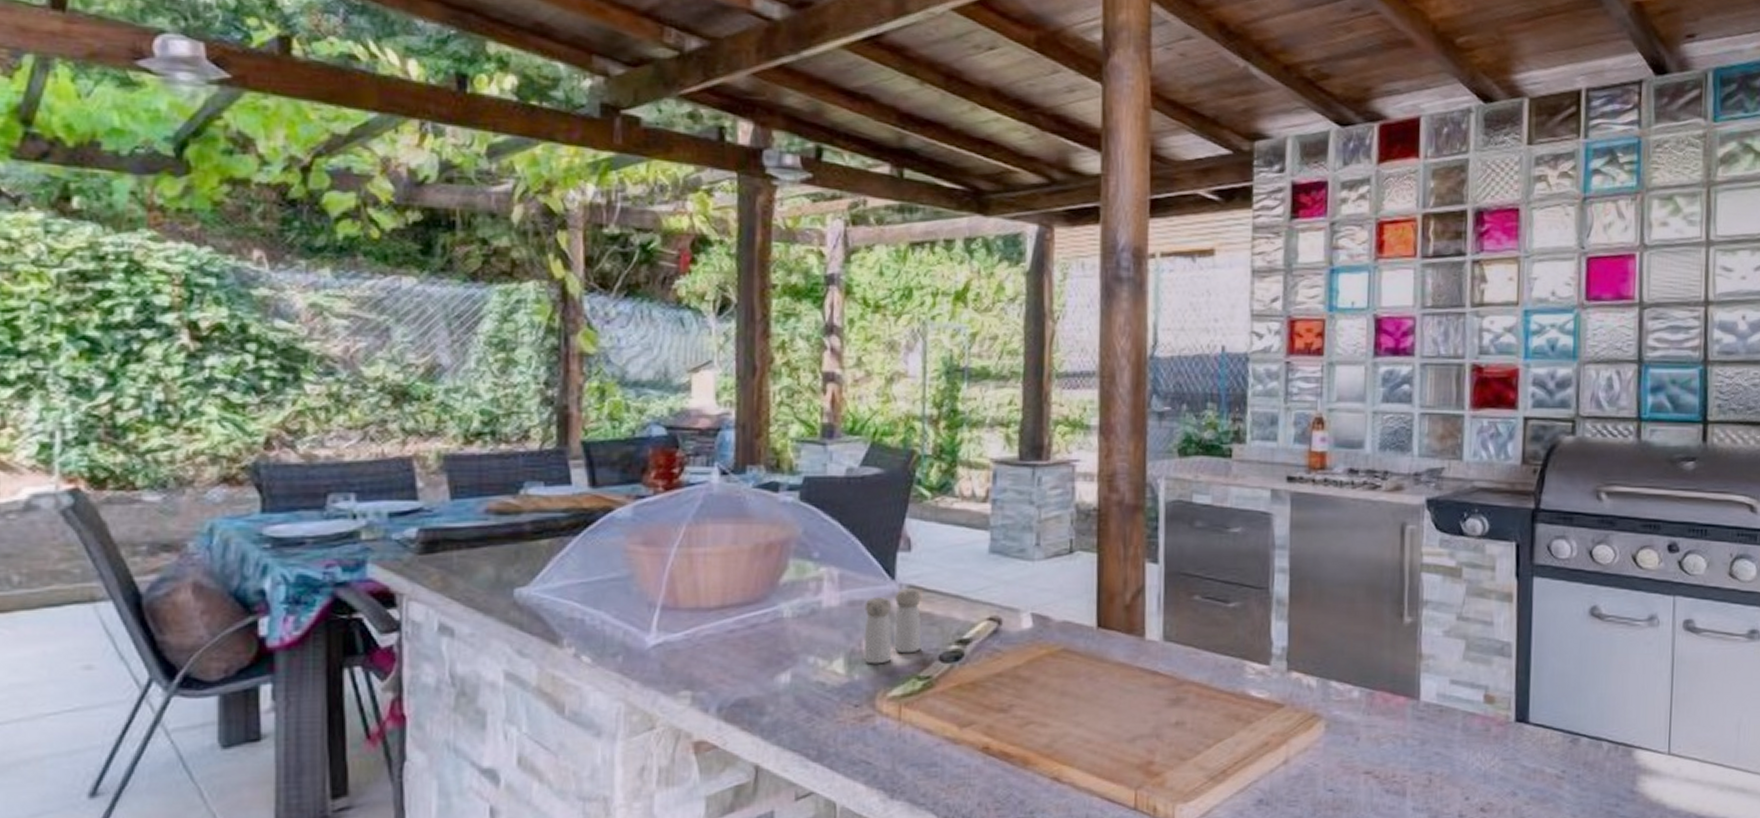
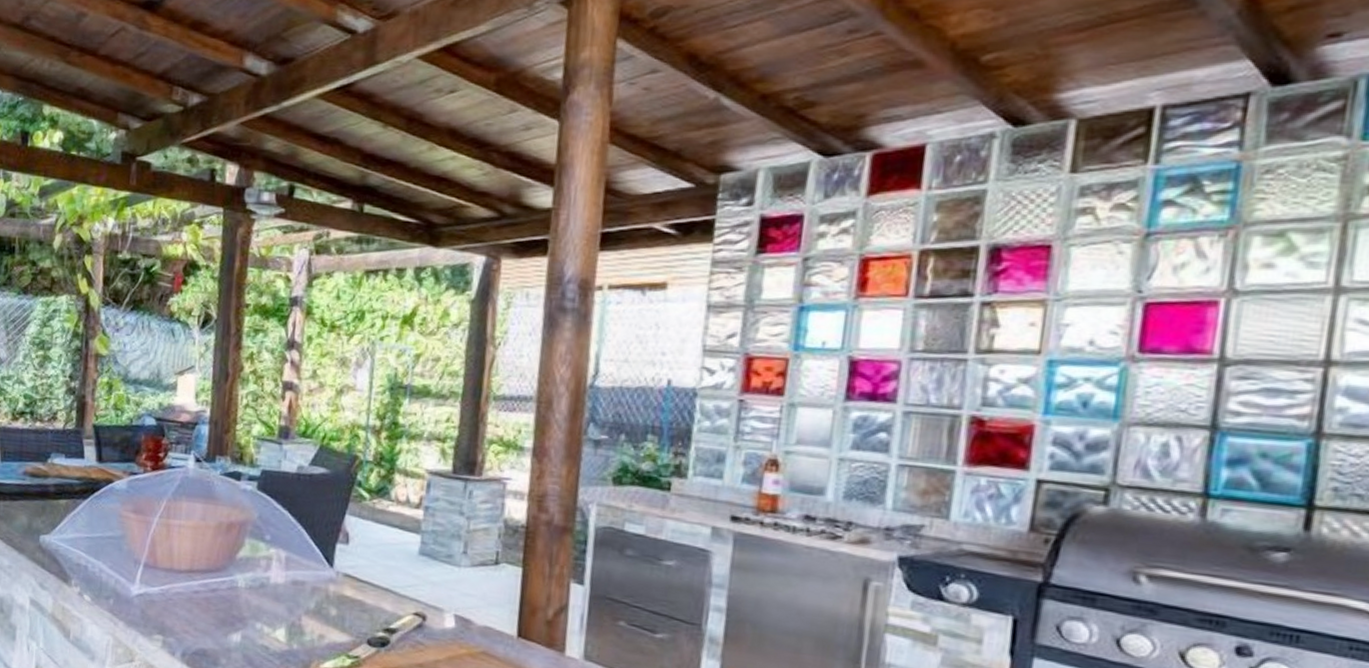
salt and pepper shaker: present [863,588,922,664] -> none [301,576,355,639]

